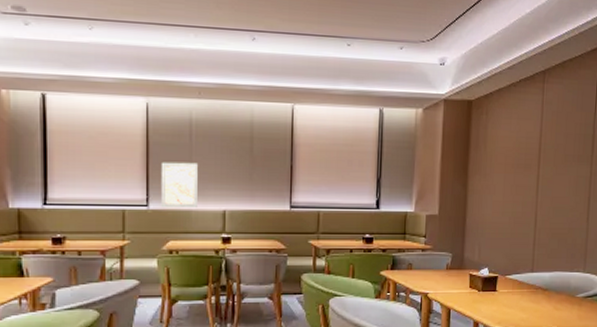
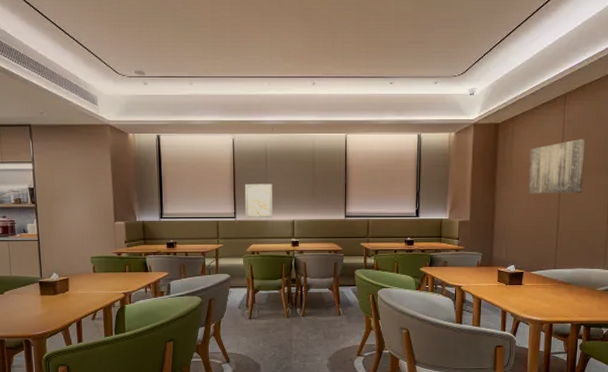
wall art: none [503,122,565,186] -> present [528,138,585,194]

